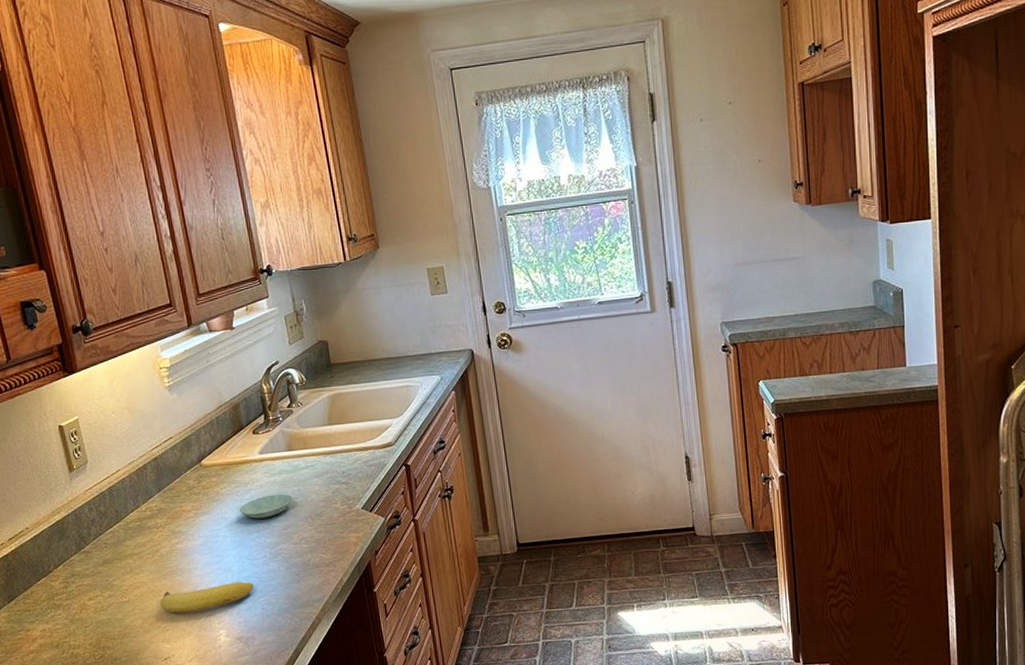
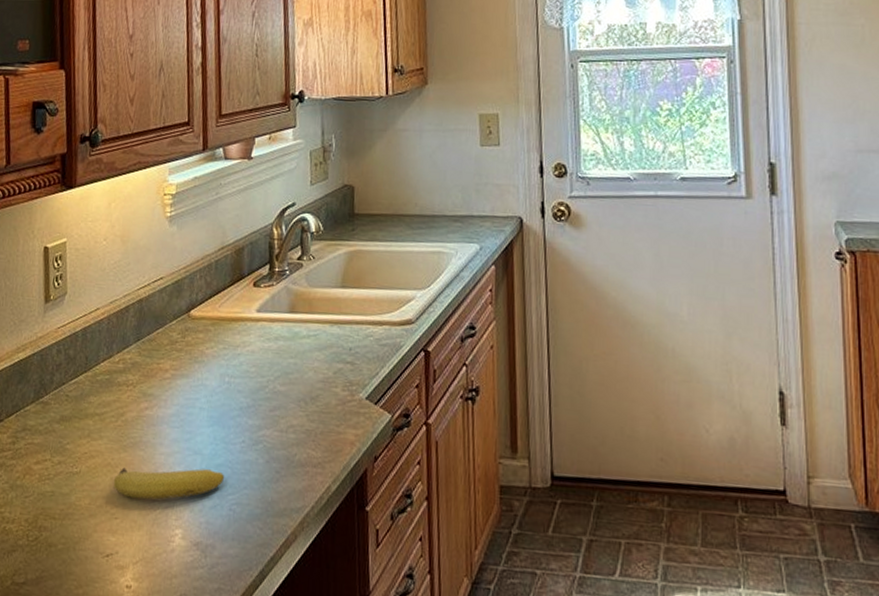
saucer: present [239,494,292,519] -> none [222,364,286,394]

